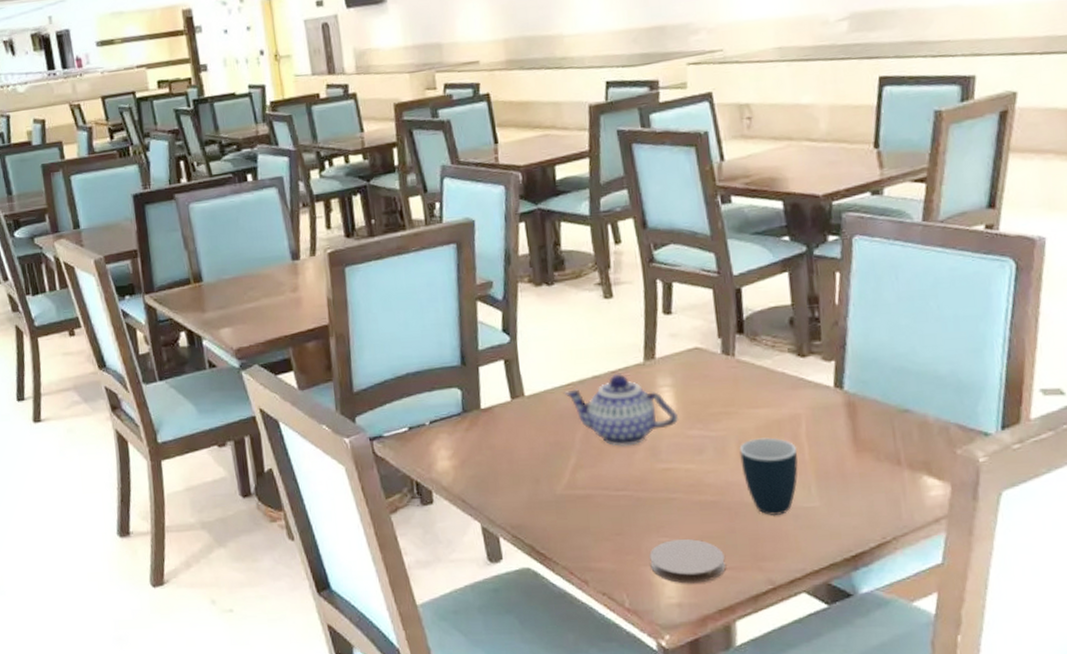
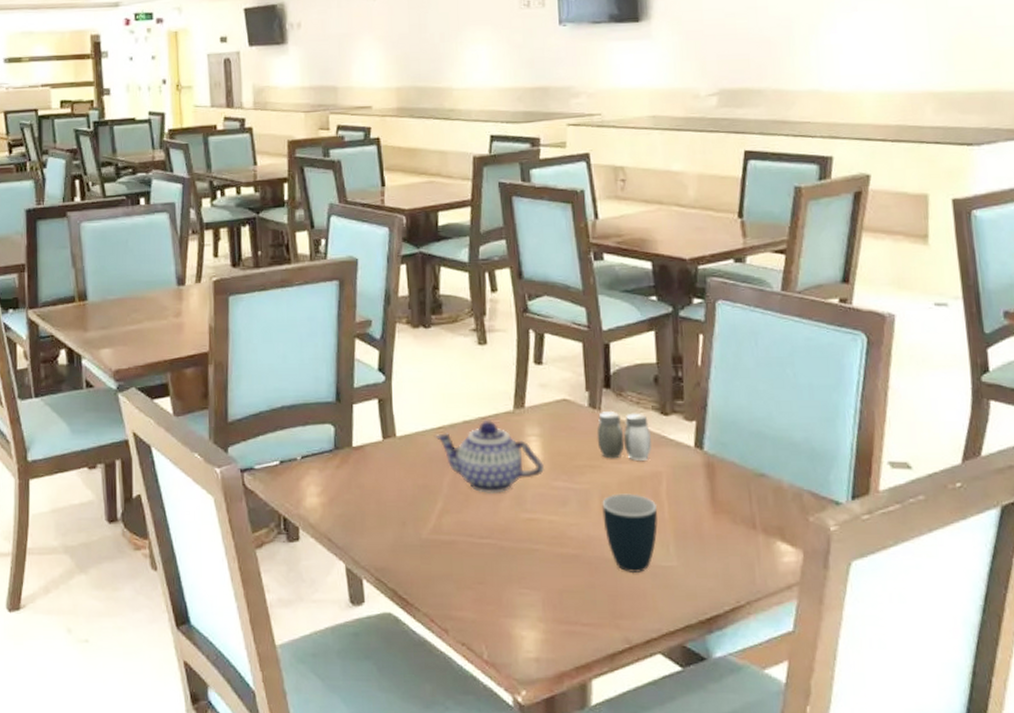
coaster: present [649,538,726,584] -> none [510,591,584,638]
salt and pepper shaker: none [731,356,789,405] -> present [596,411,651,460]

